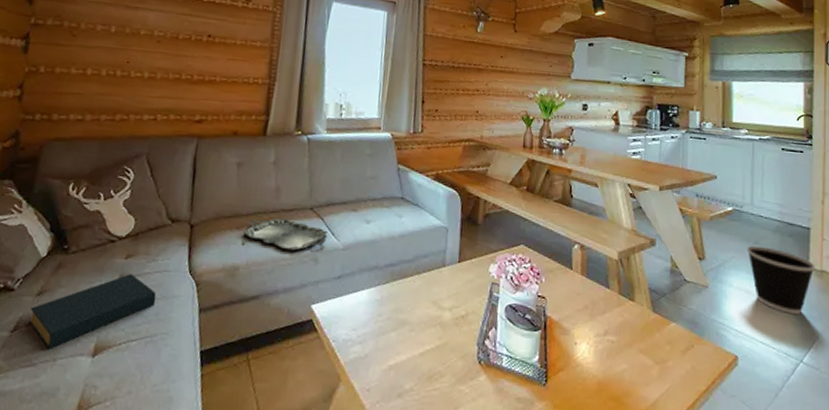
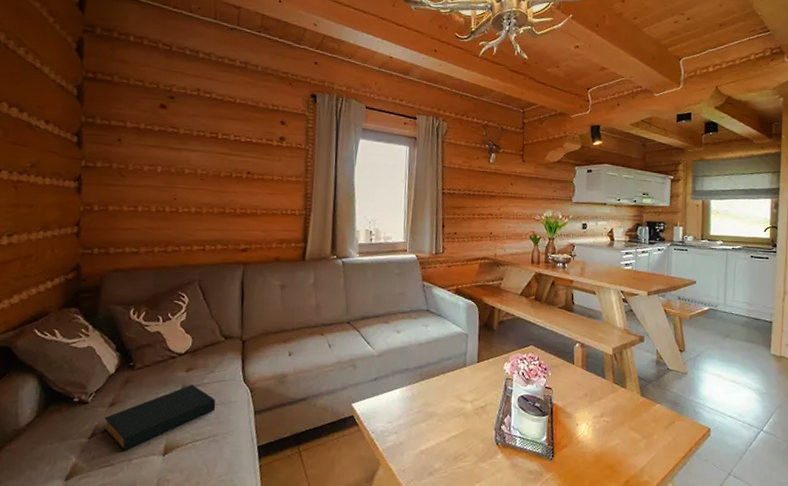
serving tray: present [242,217,327,251] -> none [289,331,363,359]
wastebasket: present [746,245,815,314] -> none [719,338,775,392]

